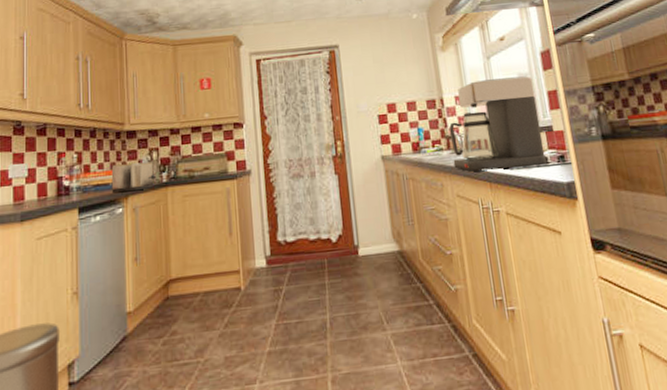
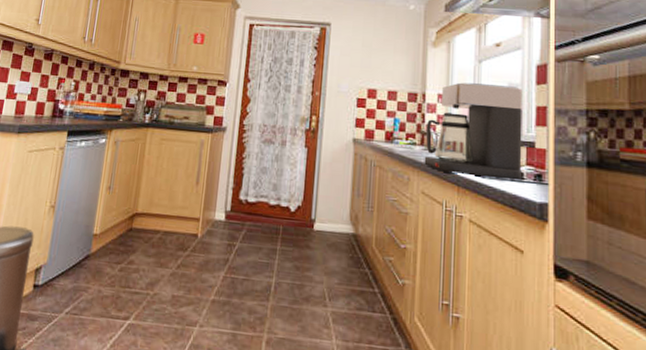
toaster: present [111,161,156,194] -> none [99,99,140,127]

